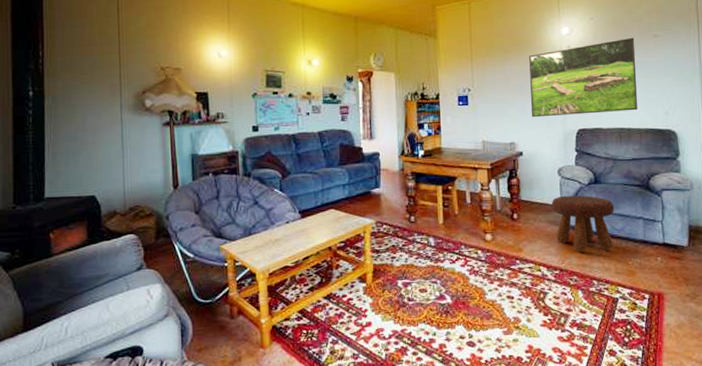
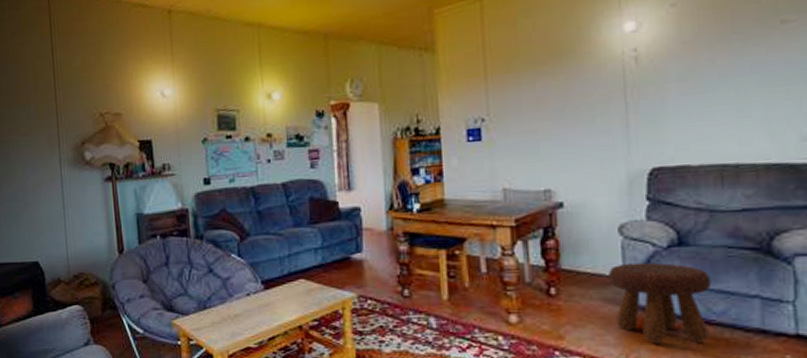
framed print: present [529,37,638,118] -> none [572,26,752,154]

